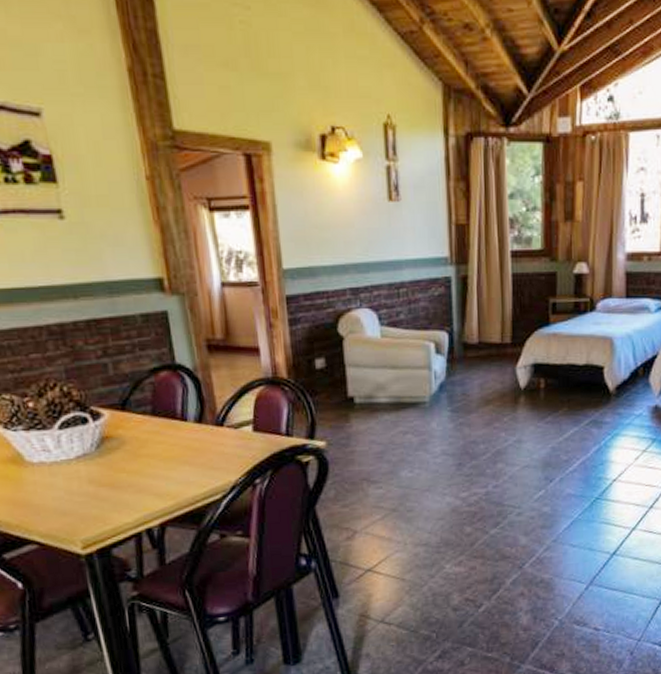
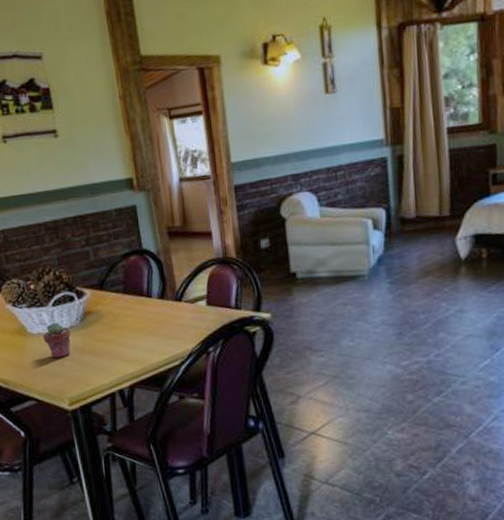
potted succulent: none [46,448,84,493] -> present [42,322,71,359]

